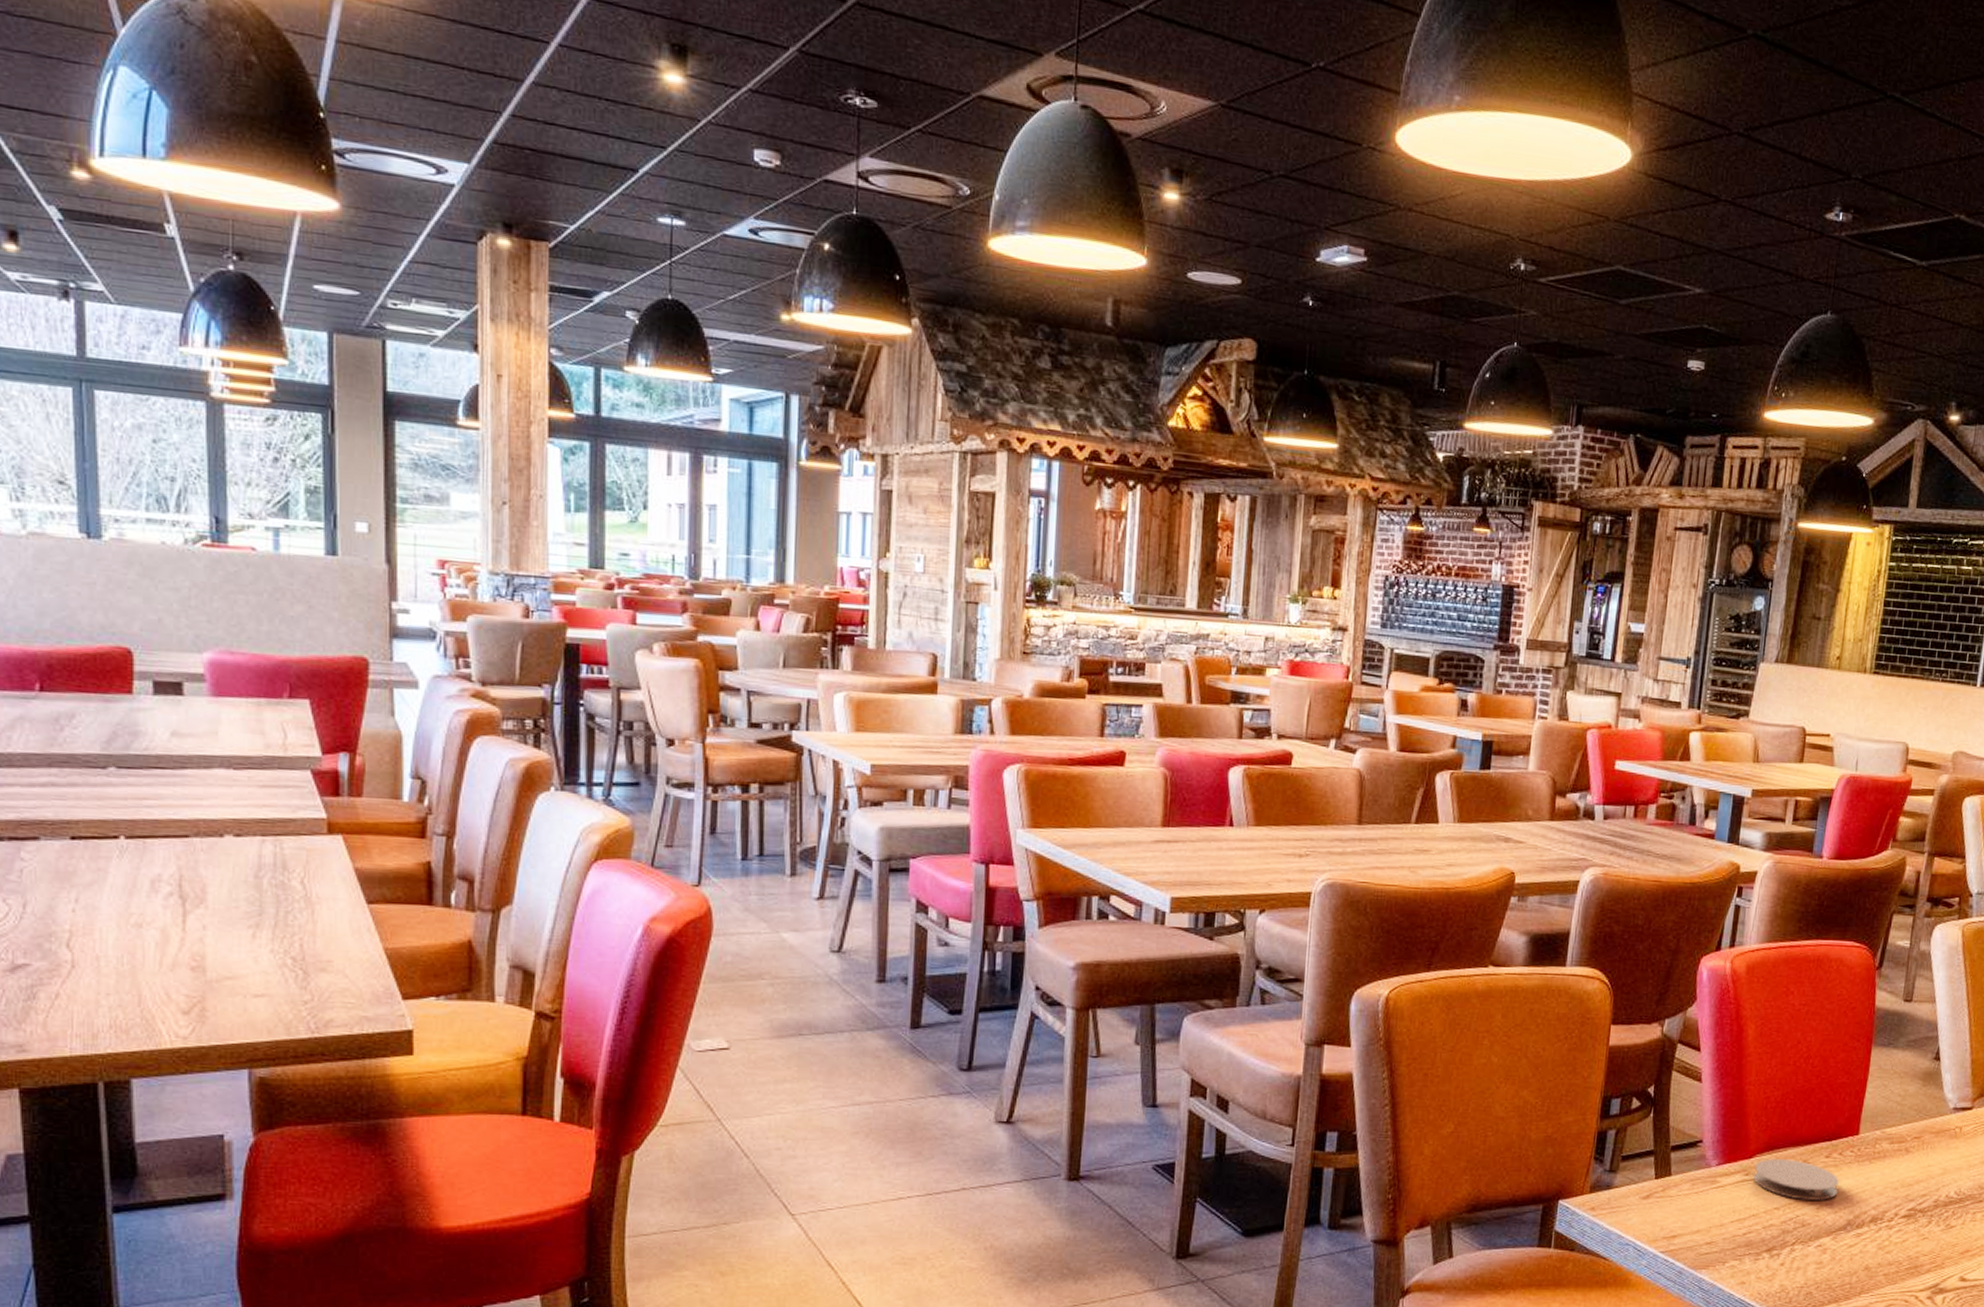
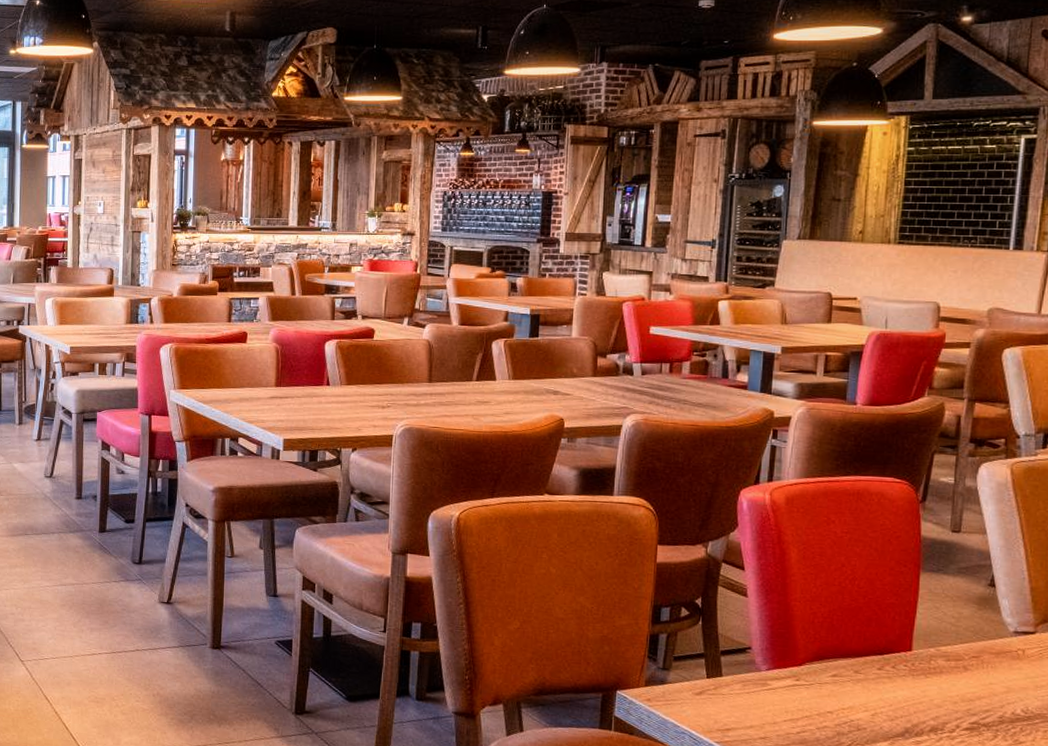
coaster: present [1753,1159,1839,1200] -> none [804,667,894,708]

